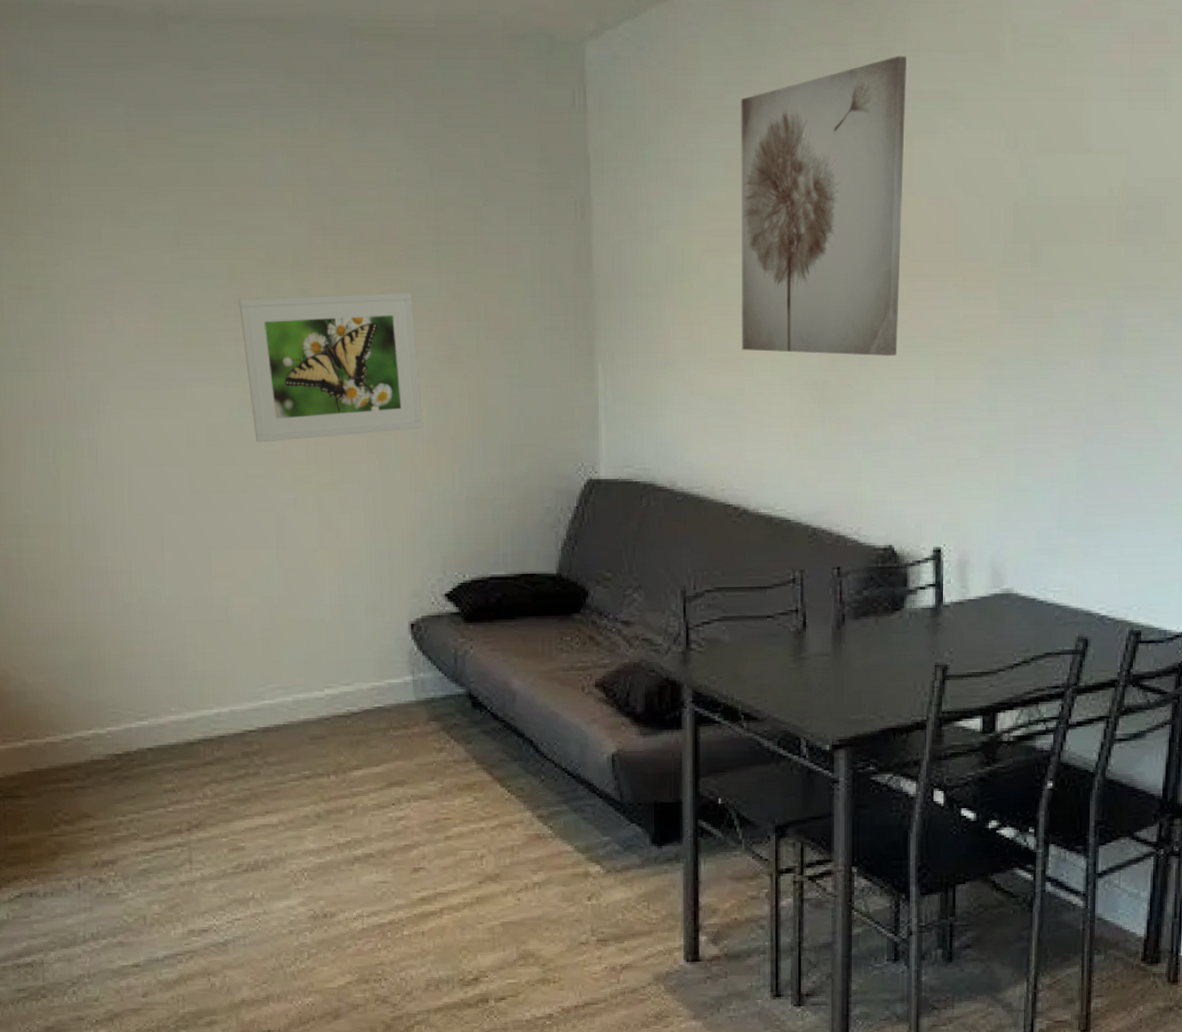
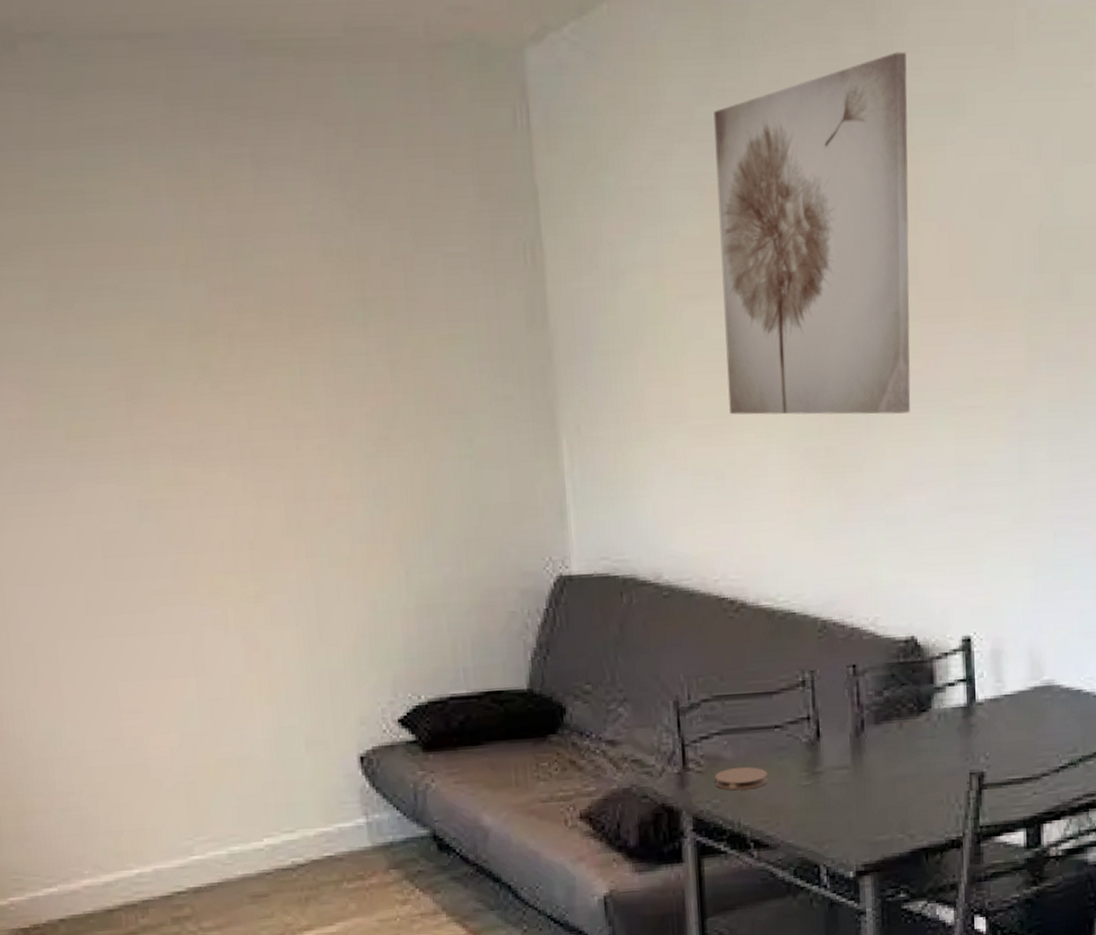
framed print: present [239,292,423,443] -> none [129,361,360,551]
coaster: none [713,649,759,670] -> present [714,766,768,791]

